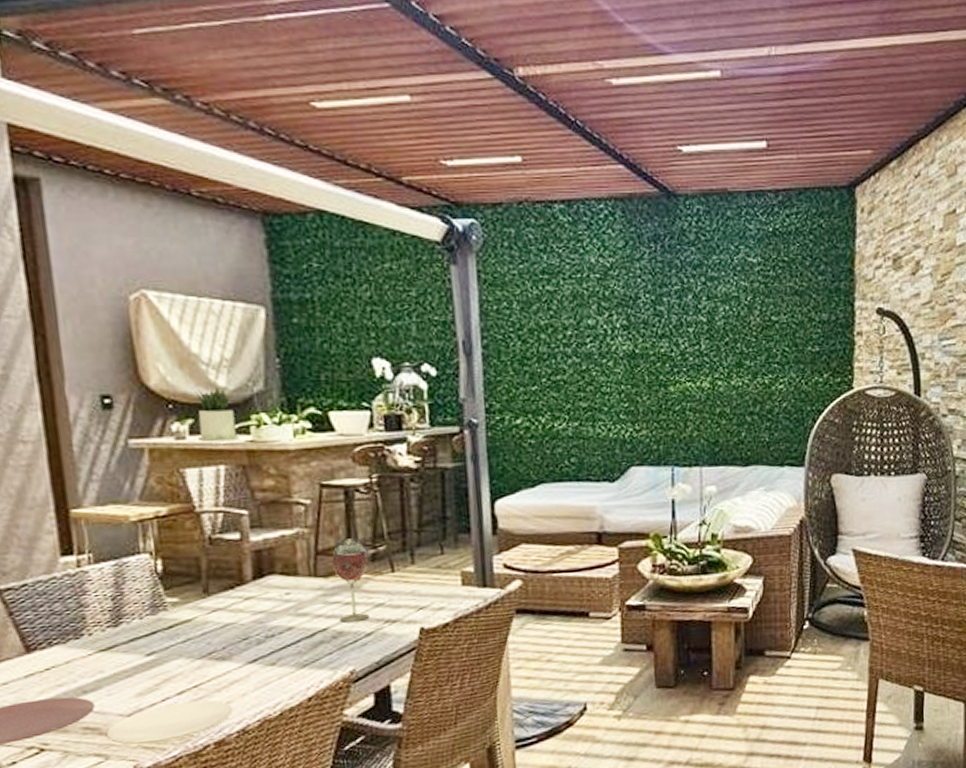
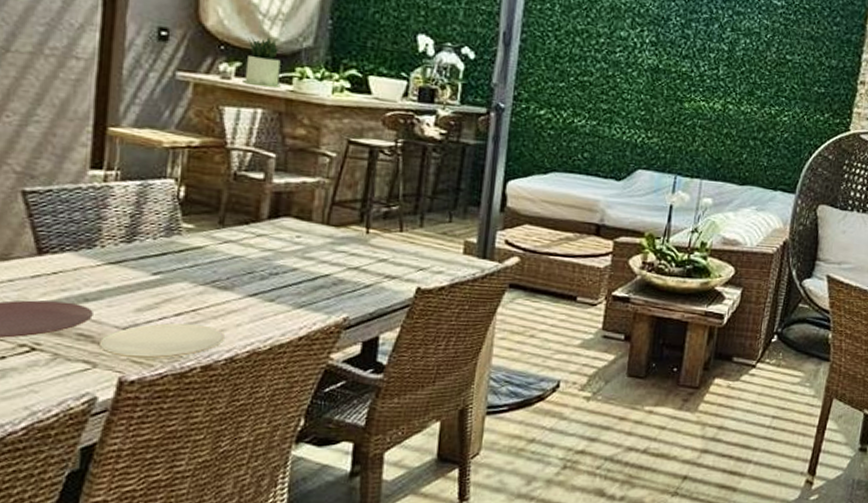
wineglass: present [332,538,370,624] -> none [342,194,381,274]

